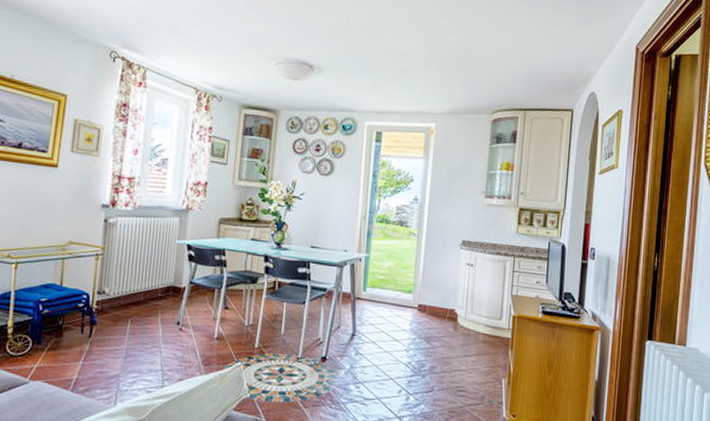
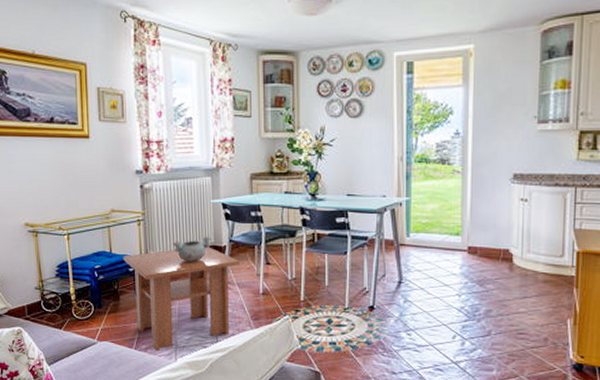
coffee table: none [73,287,197,395] -> present [123,247,239,352]
decorative bowl: none [130,276,172,302] -> present [173,236,212,262]

